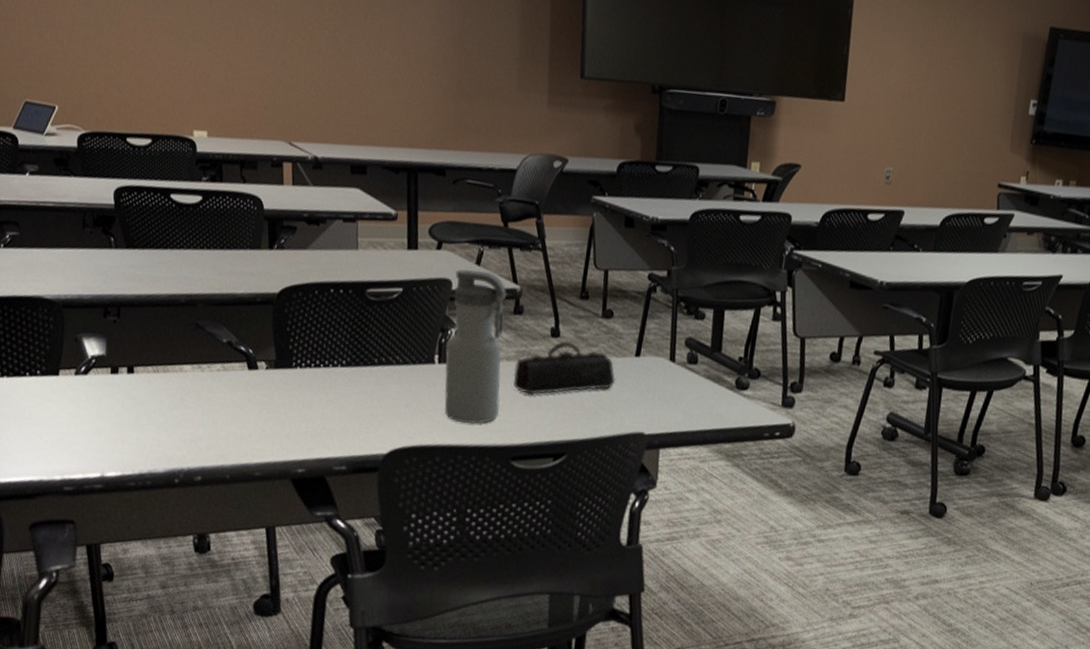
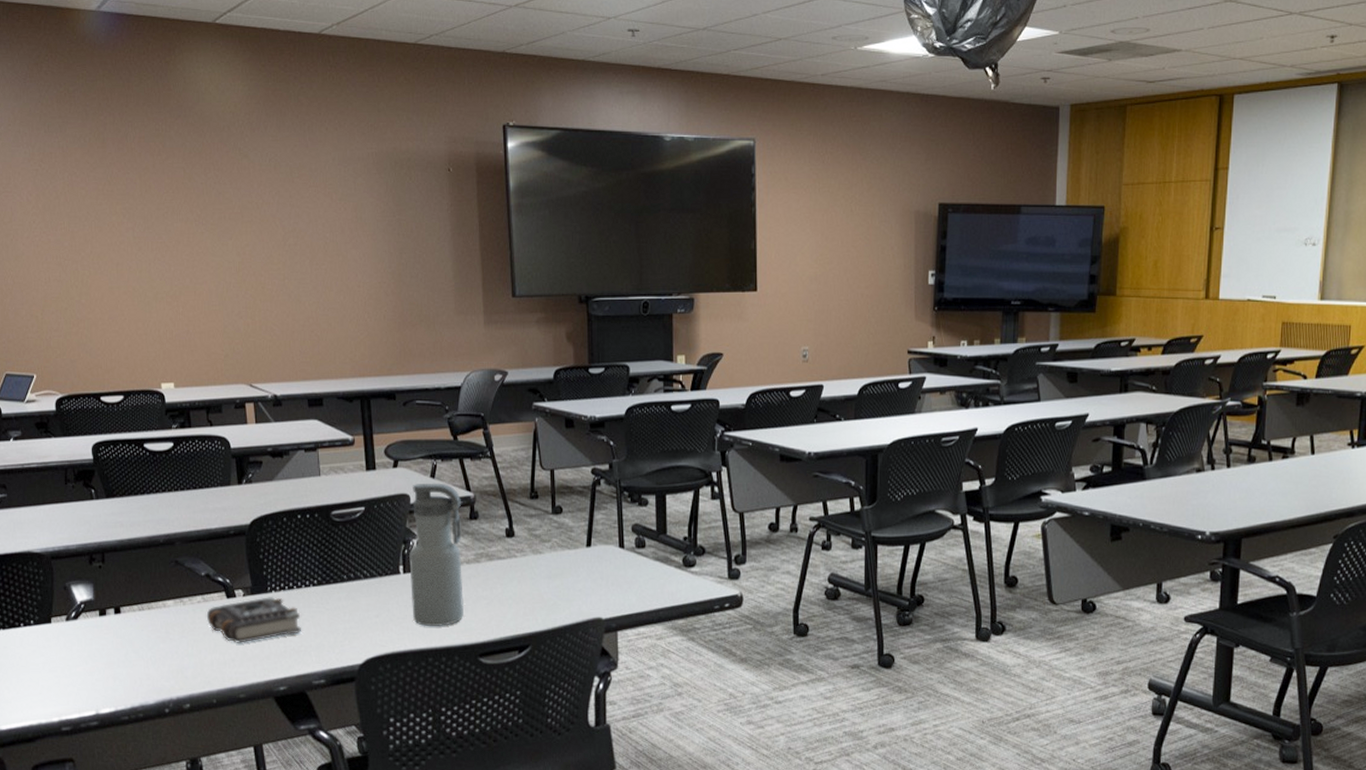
book: none [225,372,326,419] -> present [206,597,302,643]
pencil case: present [513,340,615,396] -> none [474,539,570,594]

